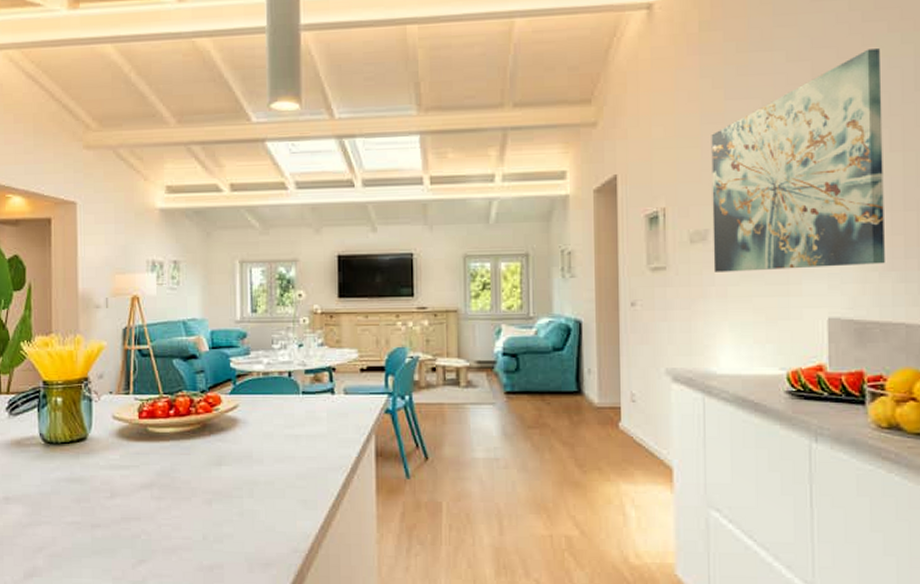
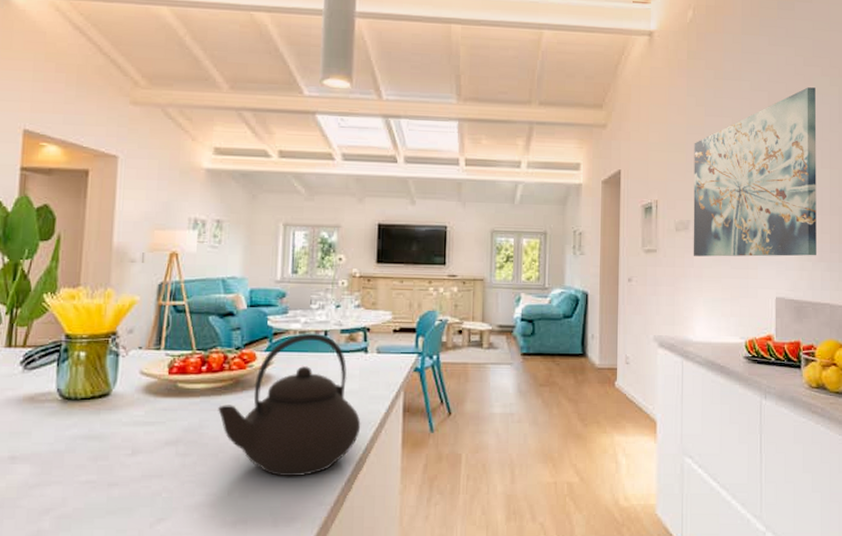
teapot: none [188,375,332,523] -> present [218,334,361,477]

